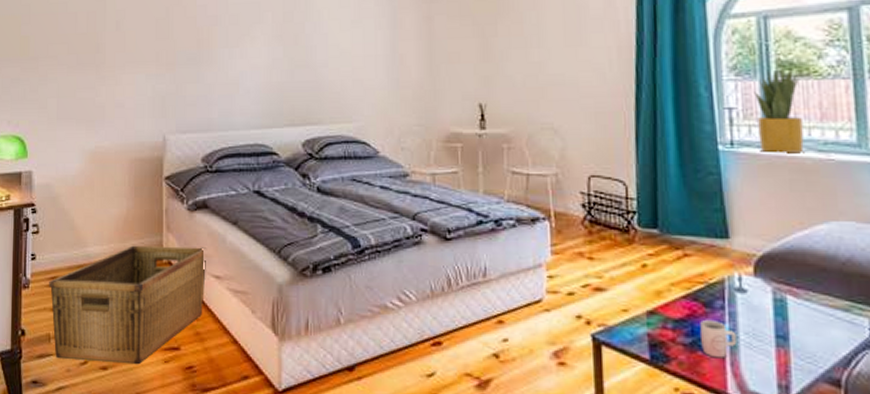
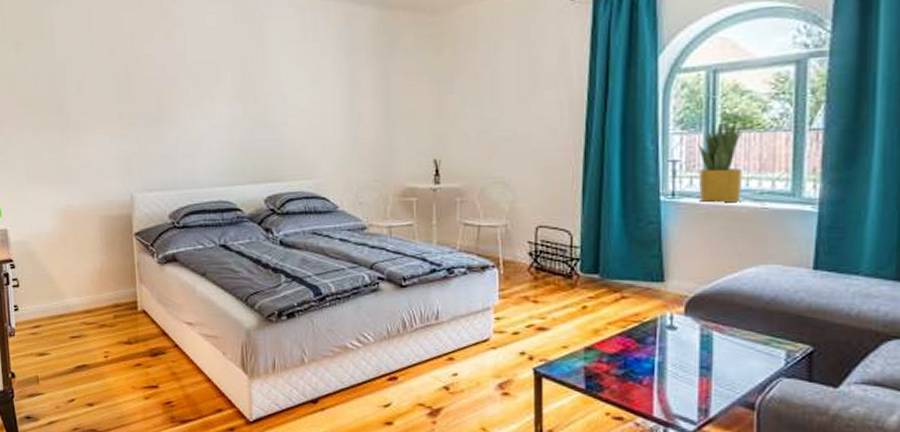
hamper: present [49,245,206,364] -> none [33,296,178,400]
mug: present [700,320,737,359] -> none [632,354,665,387]

